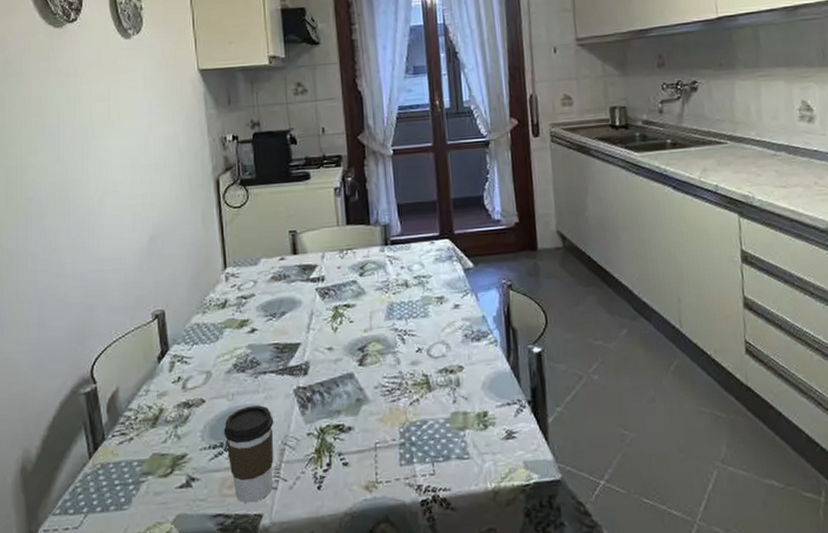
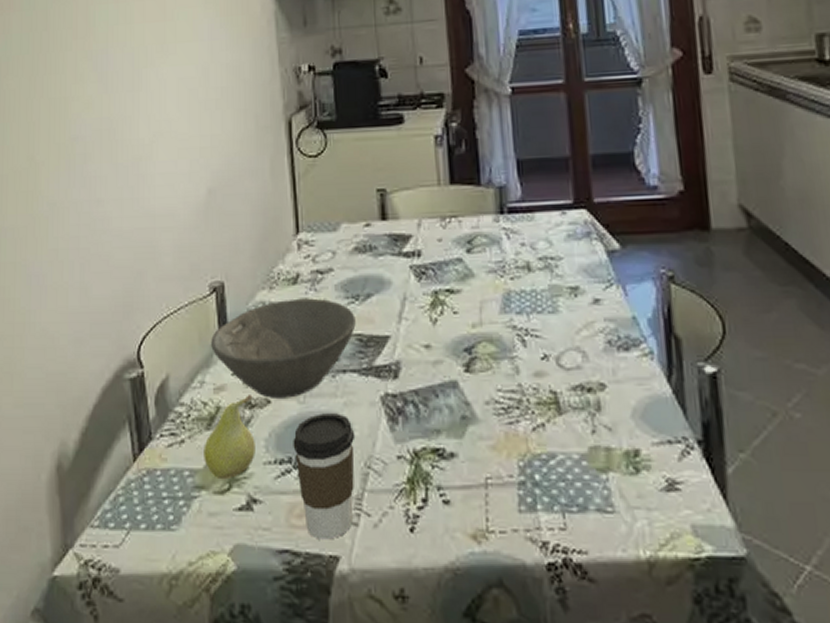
fruit: none [149,397,193,466] -> present [204,395,255,480]
bowl: none [154,318,274,399] -> present [211,299,356,398]

